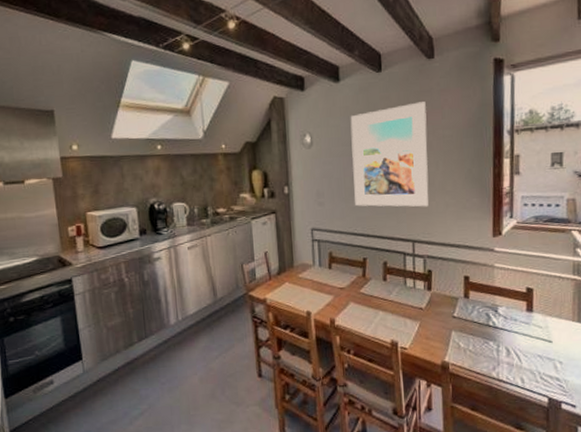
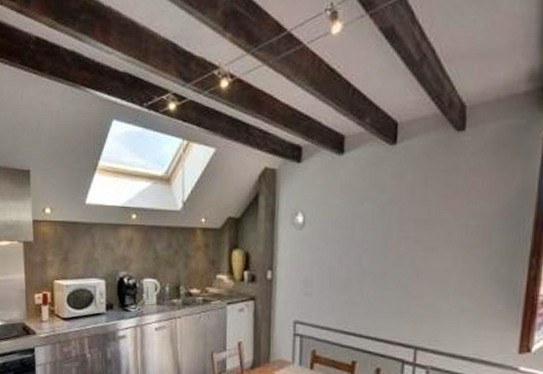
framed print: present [350,102,429,207] -> none [349,183,448,309]

